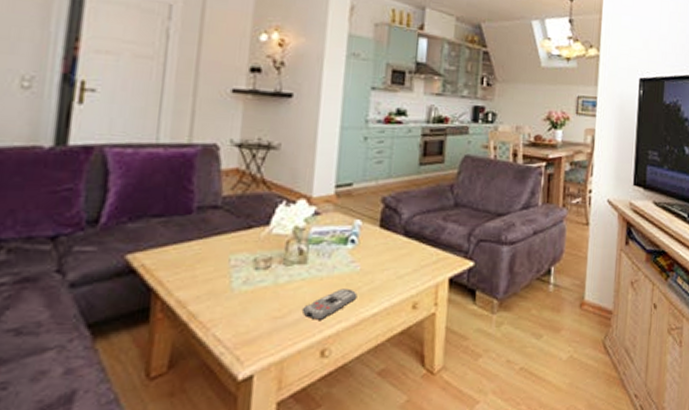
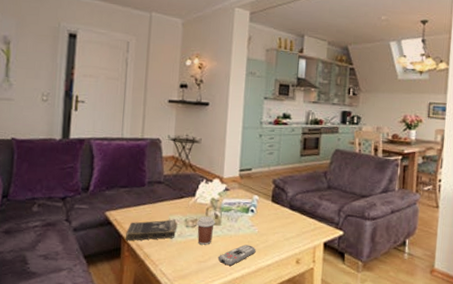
book: none [157,259,242,297] -> present [125,219,178,242]
coffee cup: none [271,252,300,293] -> present [196,216,216,245]

